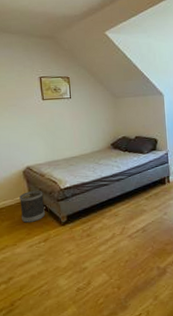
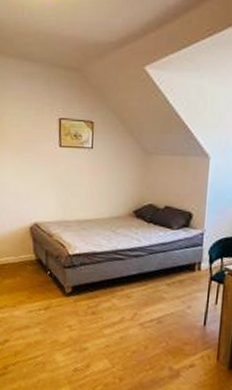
wastebasket: present [19,190,45,223] -> none [23,250,49,286]

